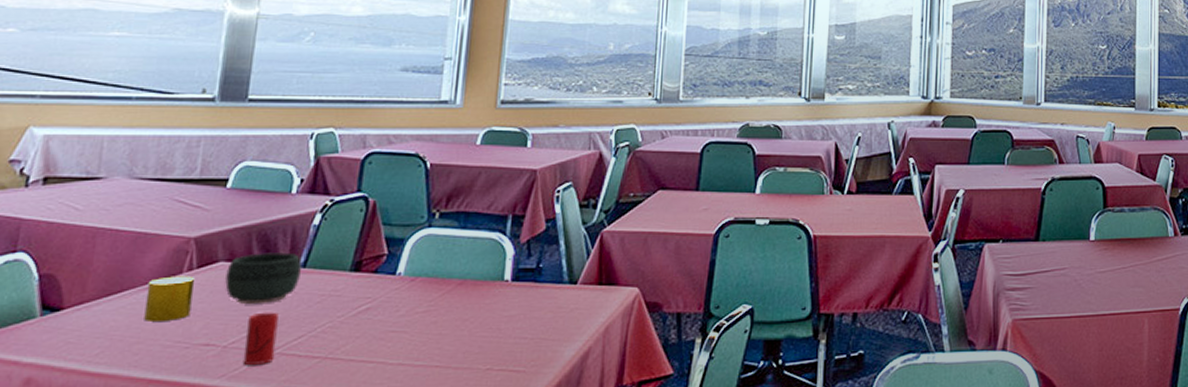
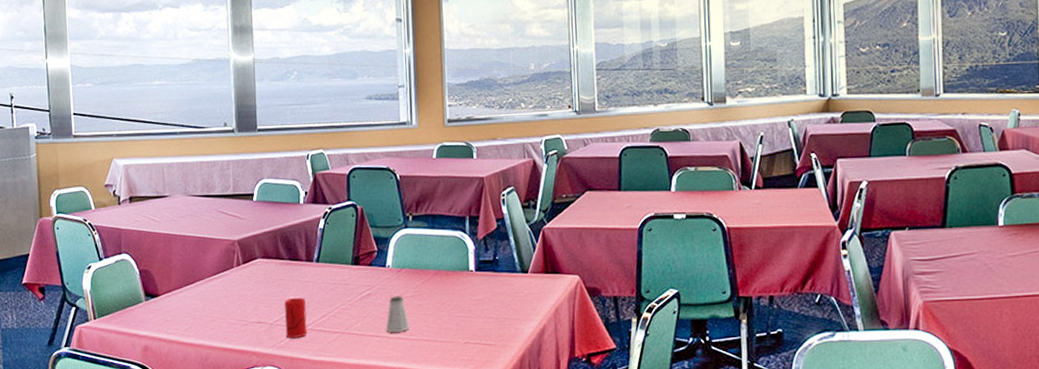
cup: present [144,275,196,321] -> none [211,270,244,305]
bowl: present [225,252,301,303] -> none [263,250,316,291]
saltshaker: none [383,311,417,357] -> present [385,296,410,332]

